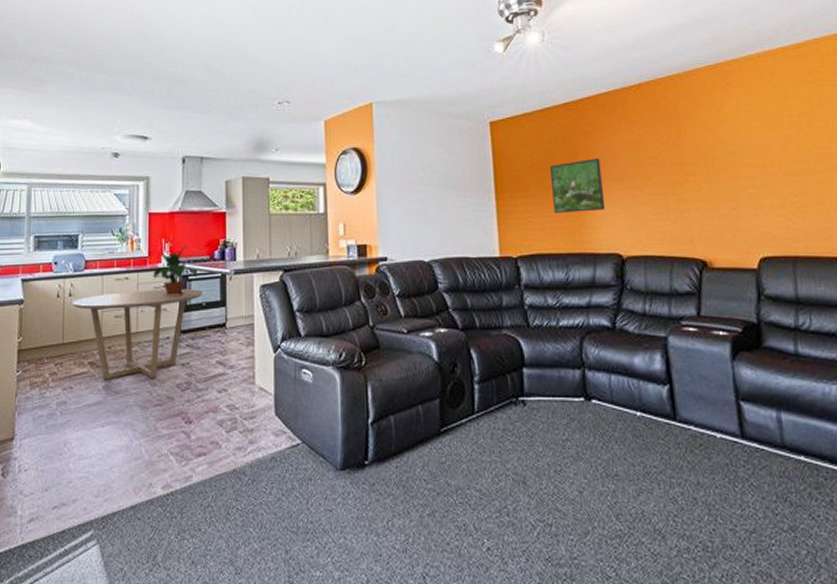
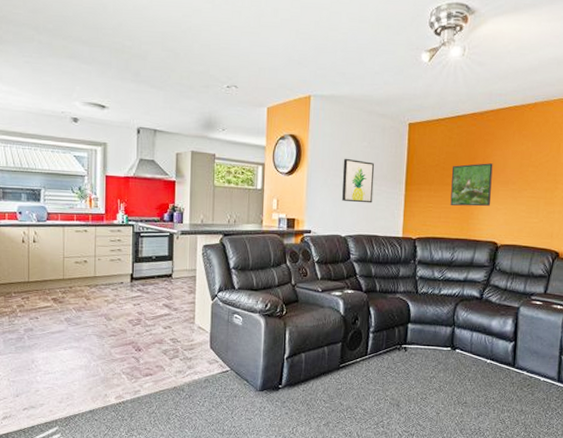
dining table: present [73,288,203,380] -> none [37,242,153,315]
potted plant: present [153,244,198,297] -> none [109,206,149,250]
wall art: none [417,168,458,220] -> present [342,158,375,203]

